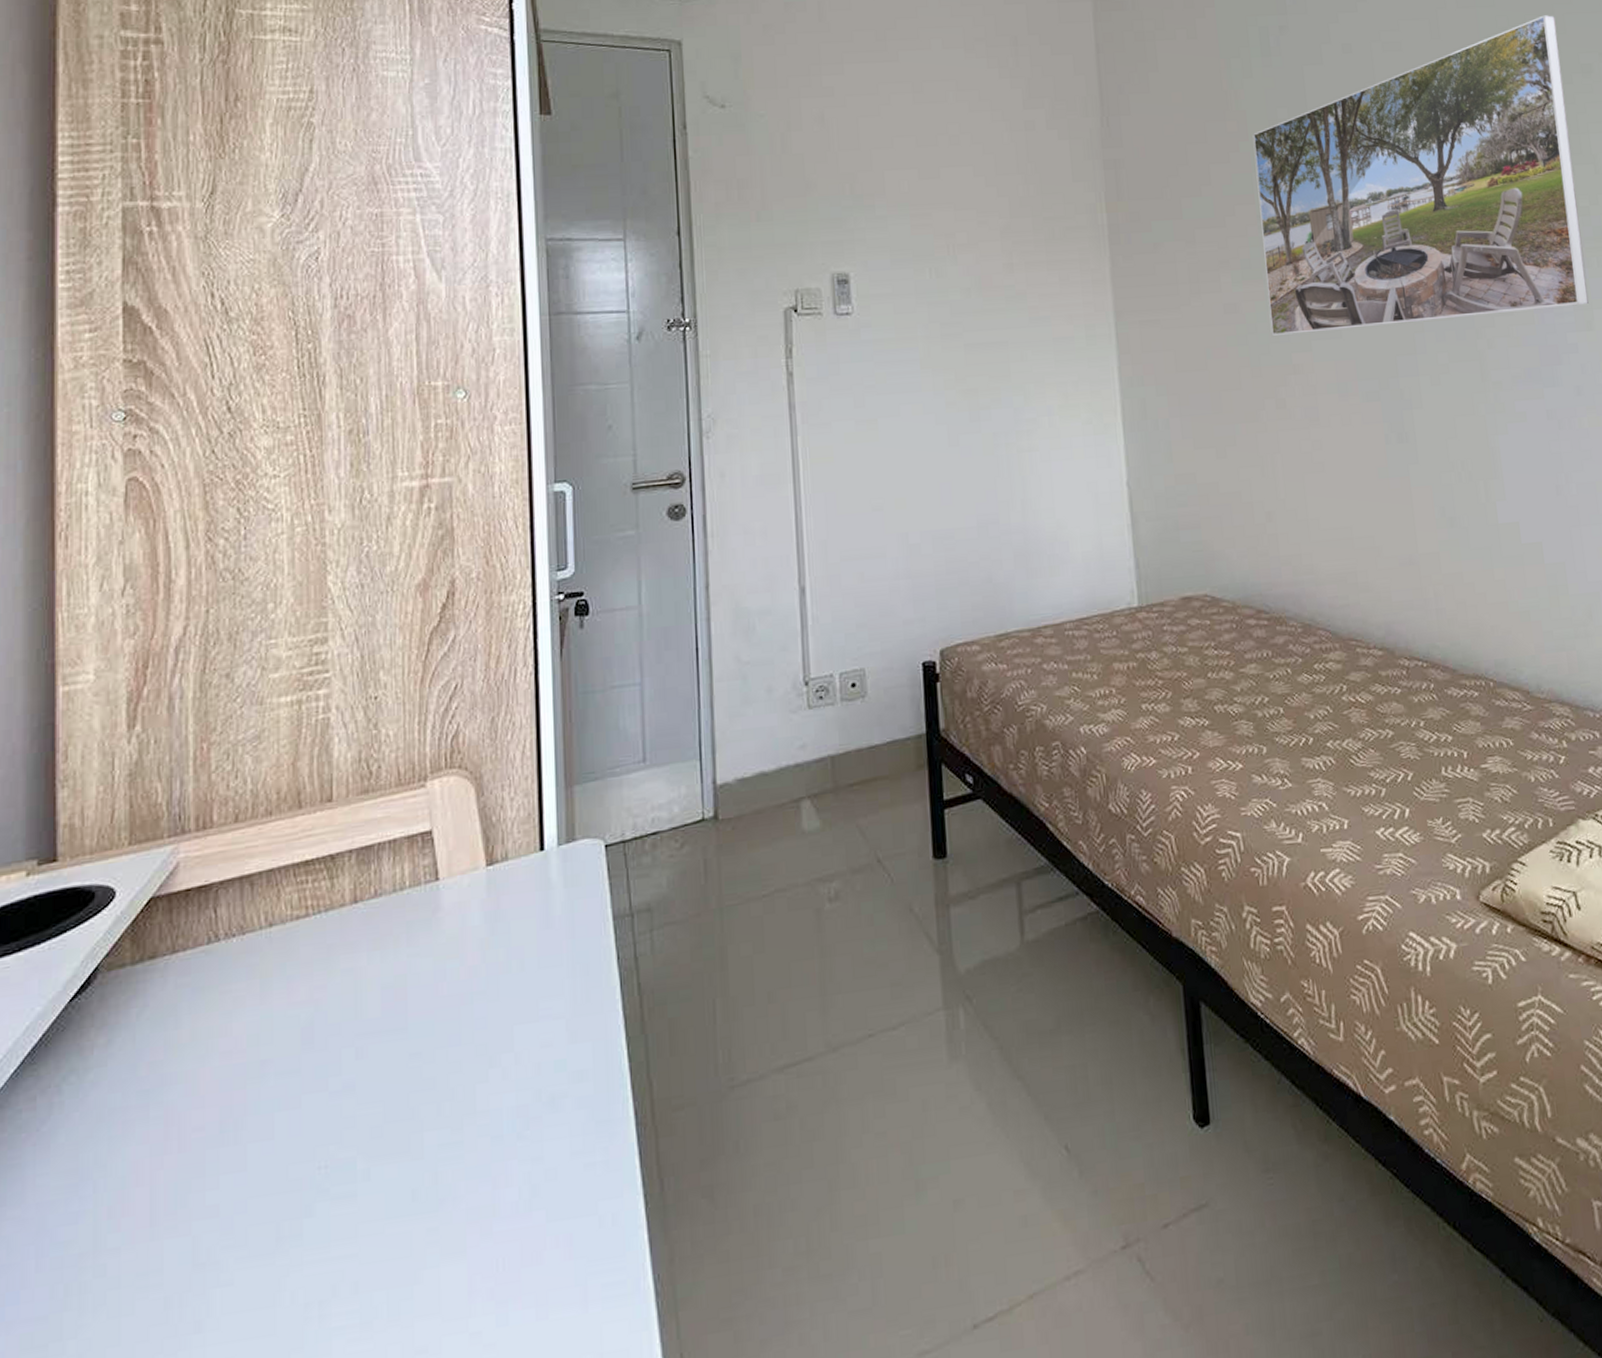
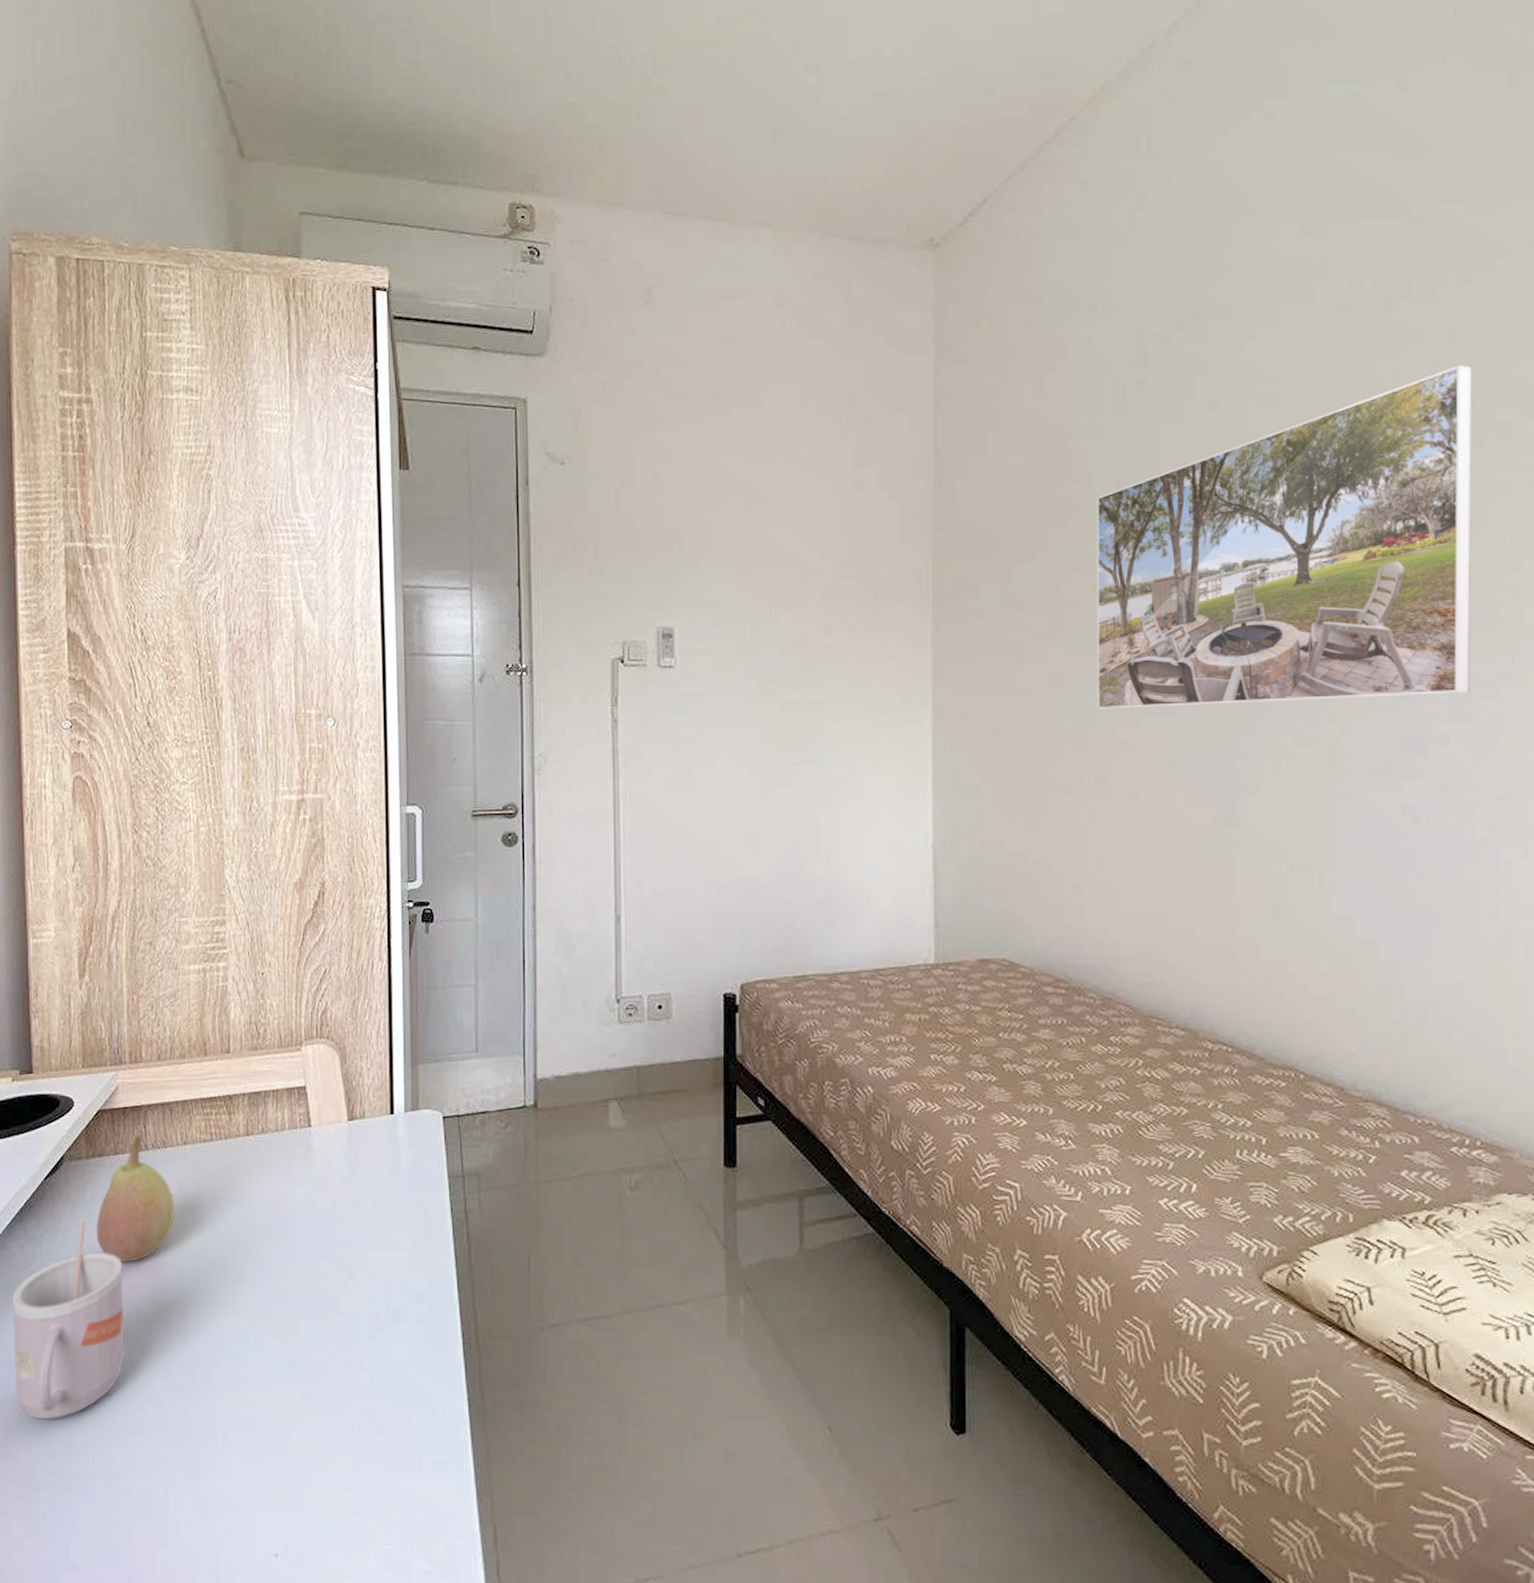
mug: none [15,1050,181,1342] -> present [12,1222,125,1420]
fruit: none [143,924,255,1097] -> present [96,1136,175,1262]

